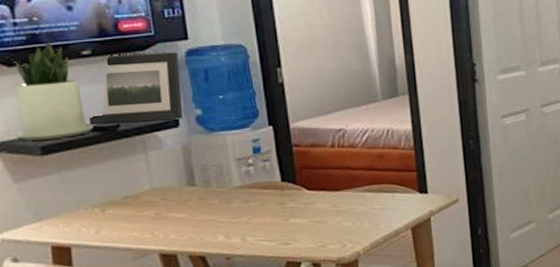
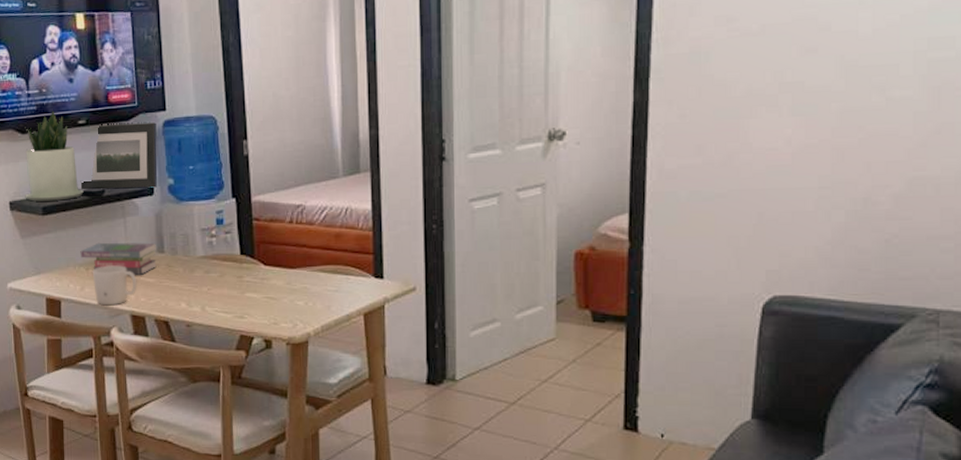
books: none [93,176,188,212] -> present [80,242,157,275]
mug: none [109,203,166,248] -> present [92,265,137,306]

